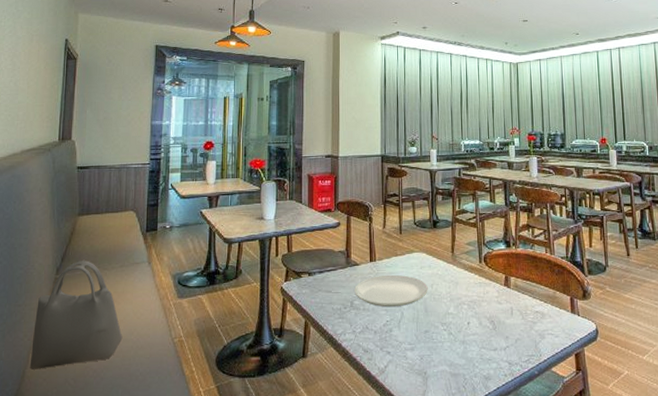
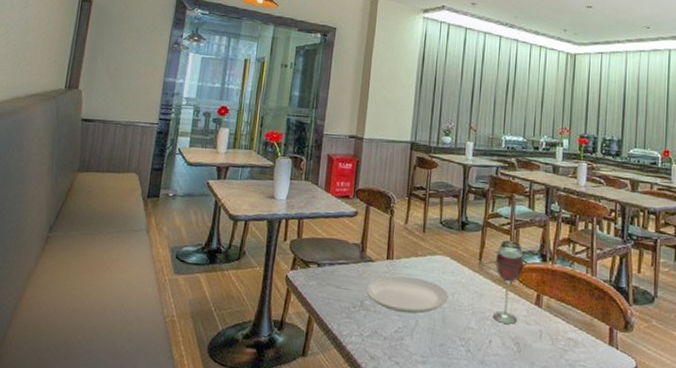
handbag: present [30,260,123,369] -> none [13,220,112,332]
wineglass: none [465,233,491,305] -> present [493,240,524,324]

